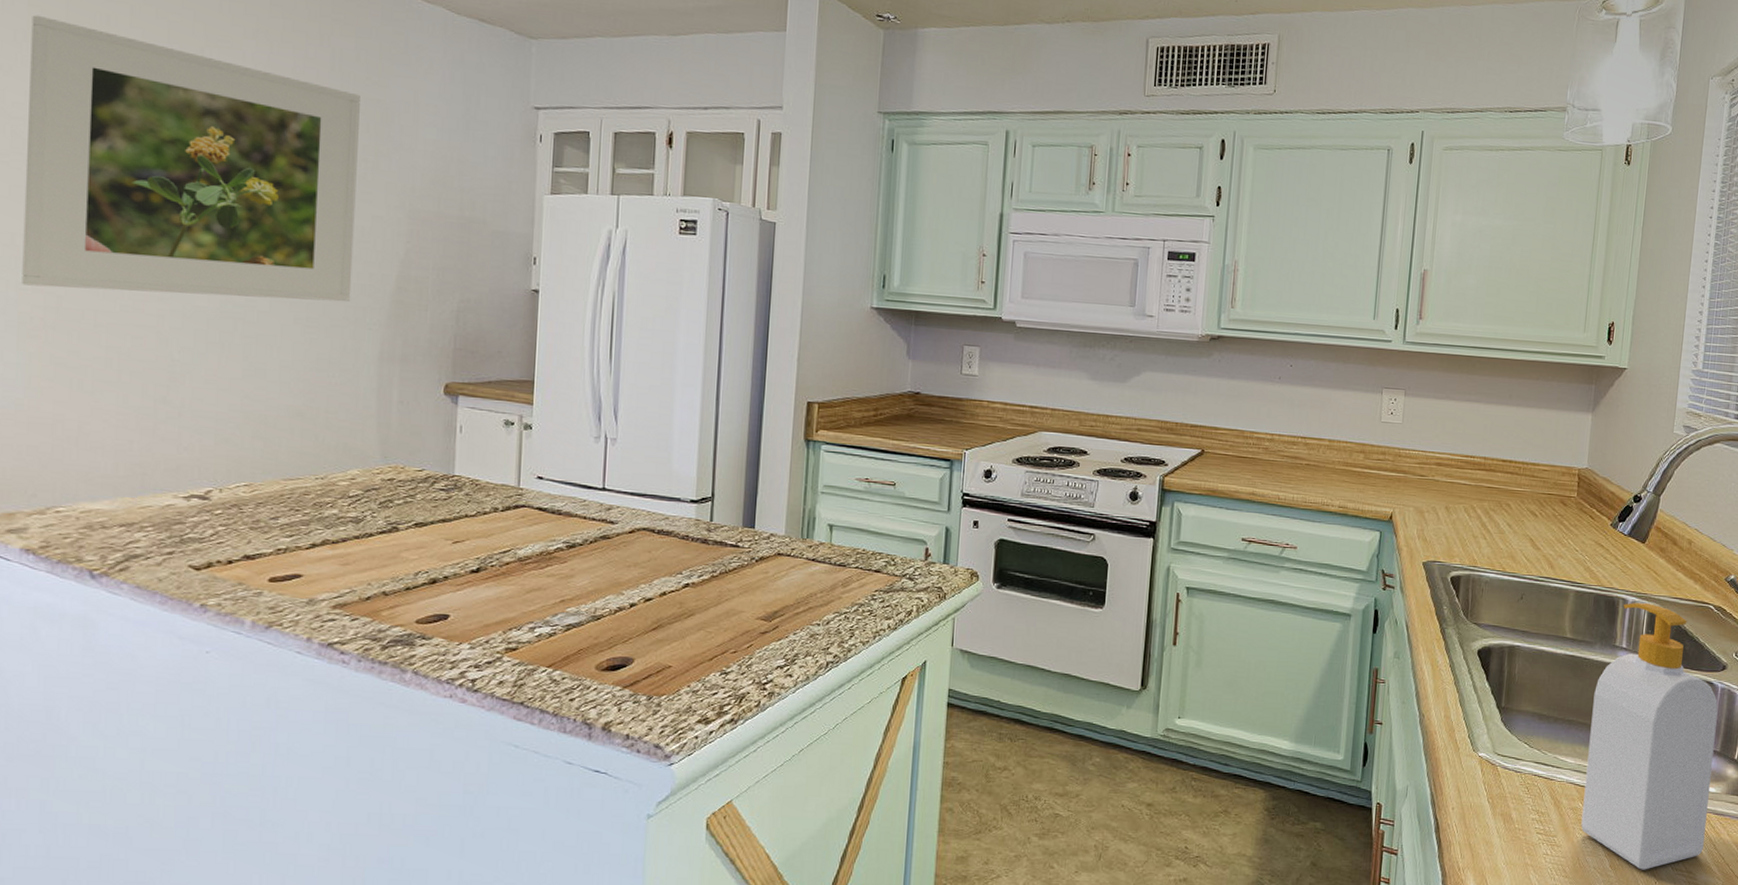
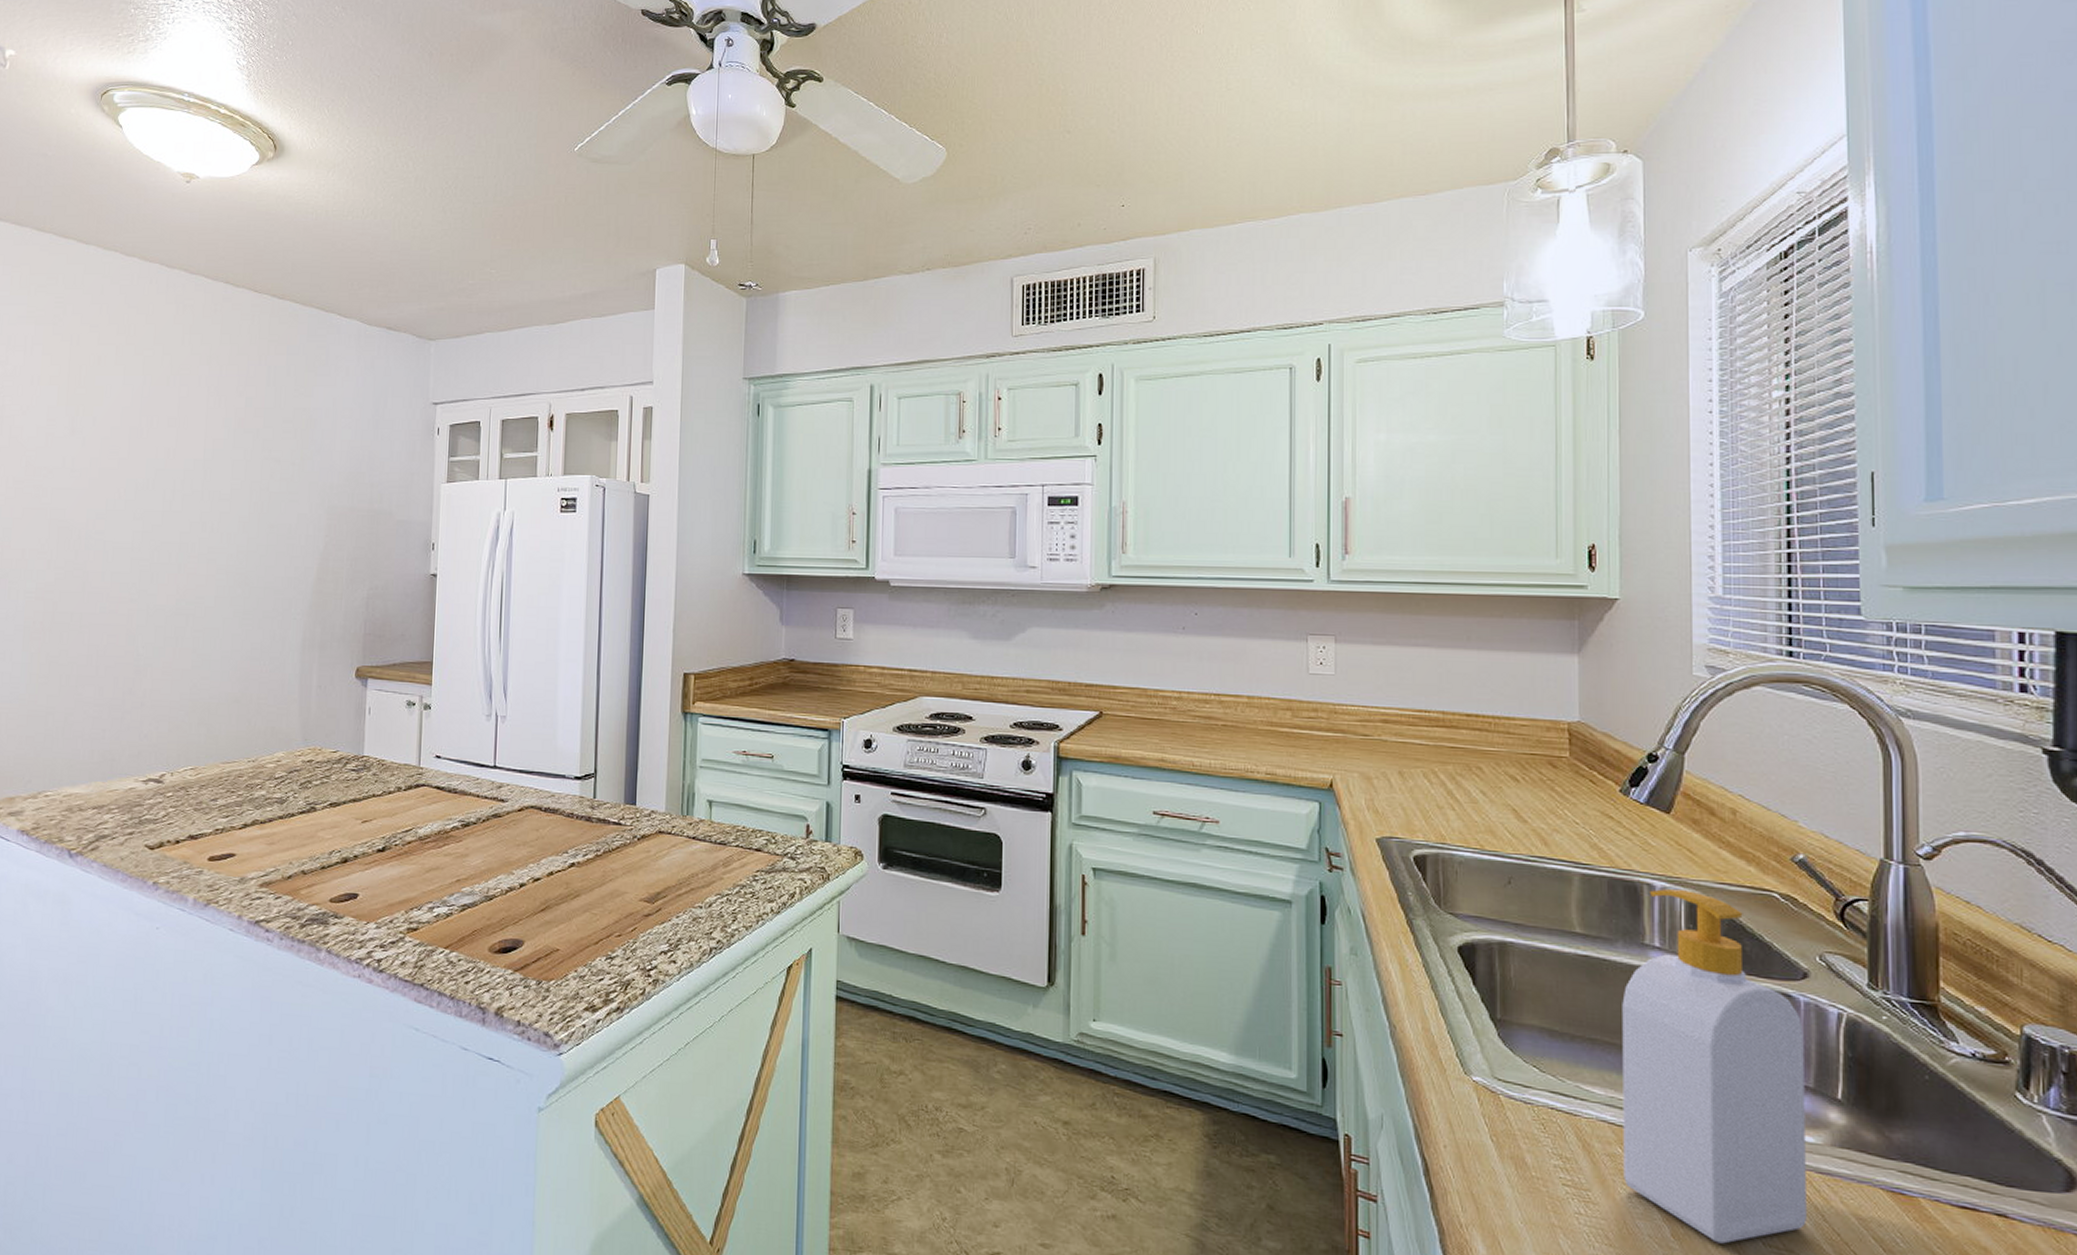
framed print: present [22,15,360,303] -> none [28,362,290,595]

